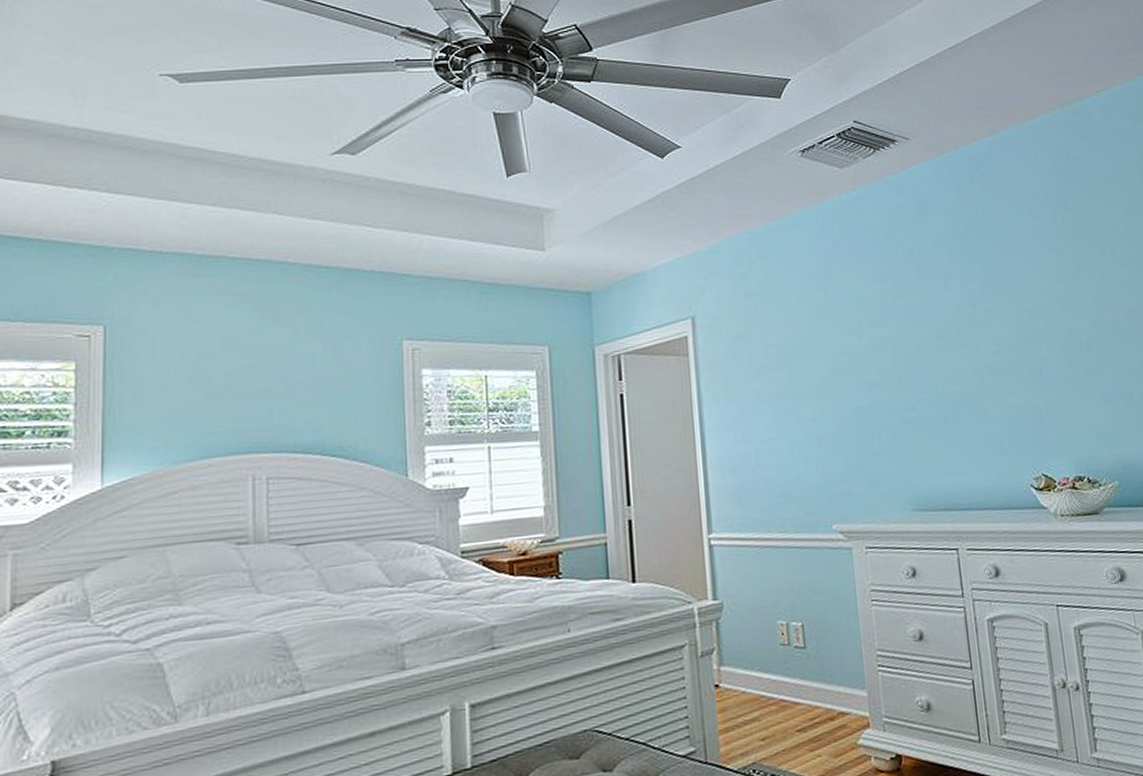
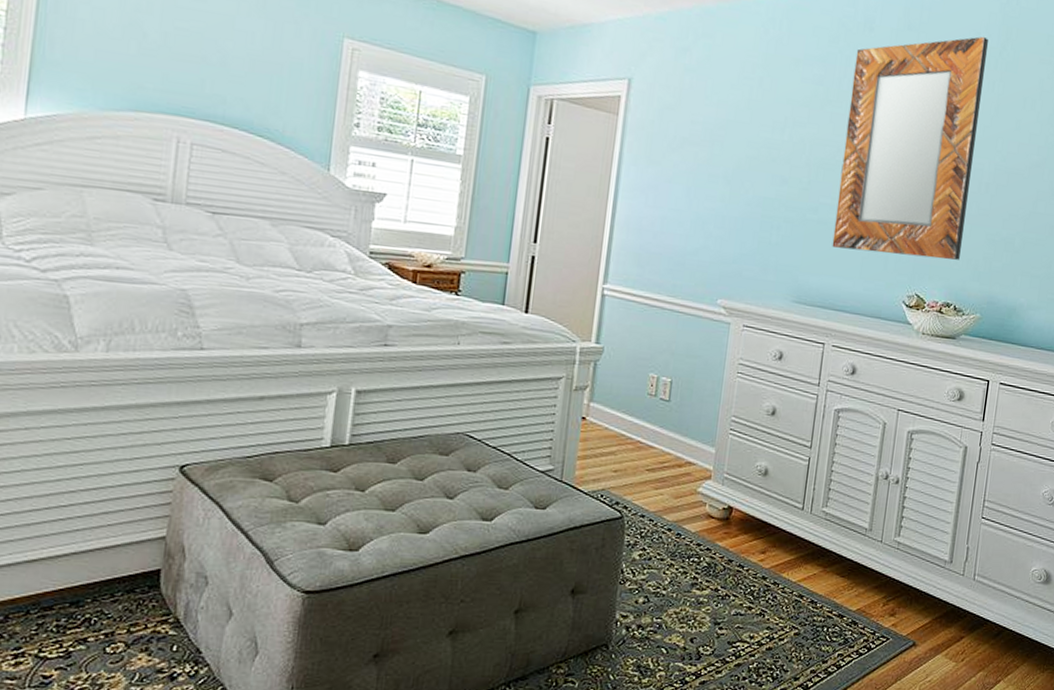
home mirror: none [916,195,1080,443] -> present [832,36,988,260]

